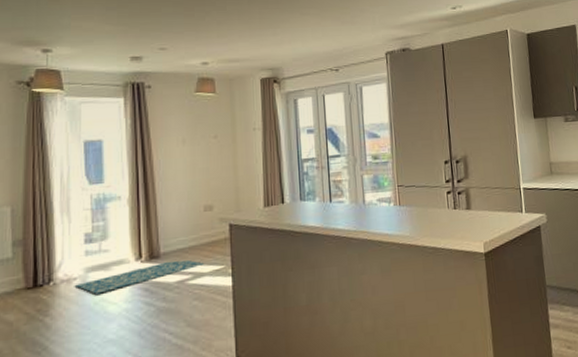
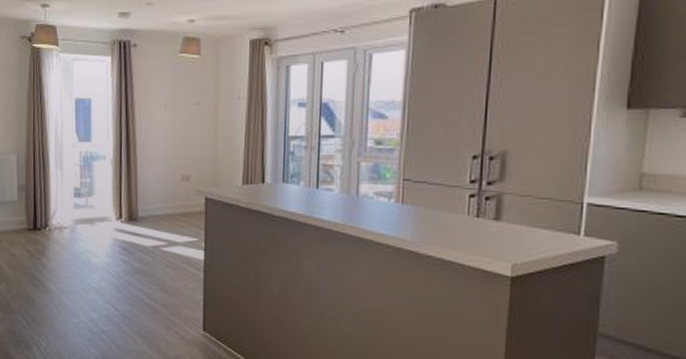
rug: present [75,260,205,294] -> none [66,225,179,245]

